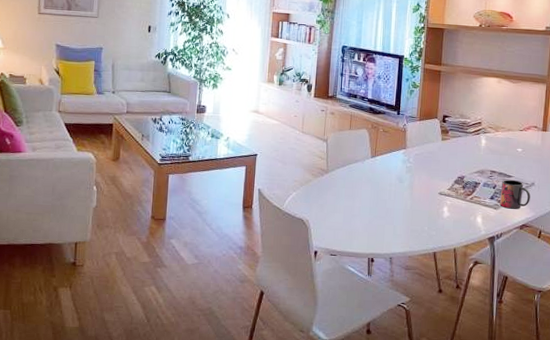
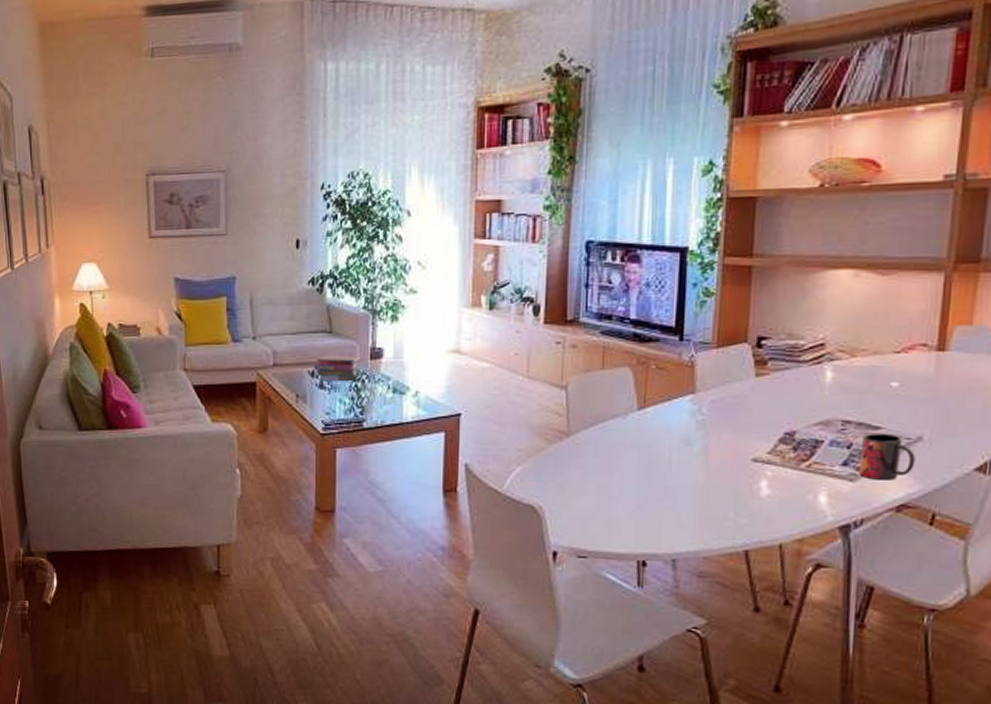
books: none [156,107,190,128] -> present [314,355,361,382]

